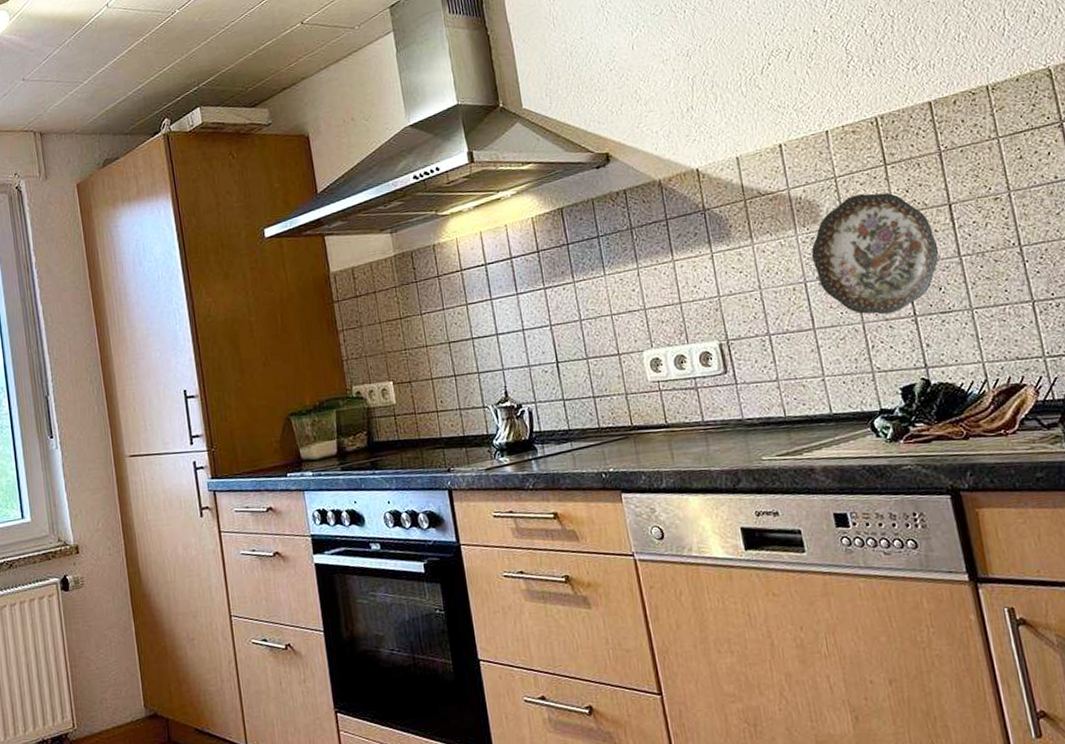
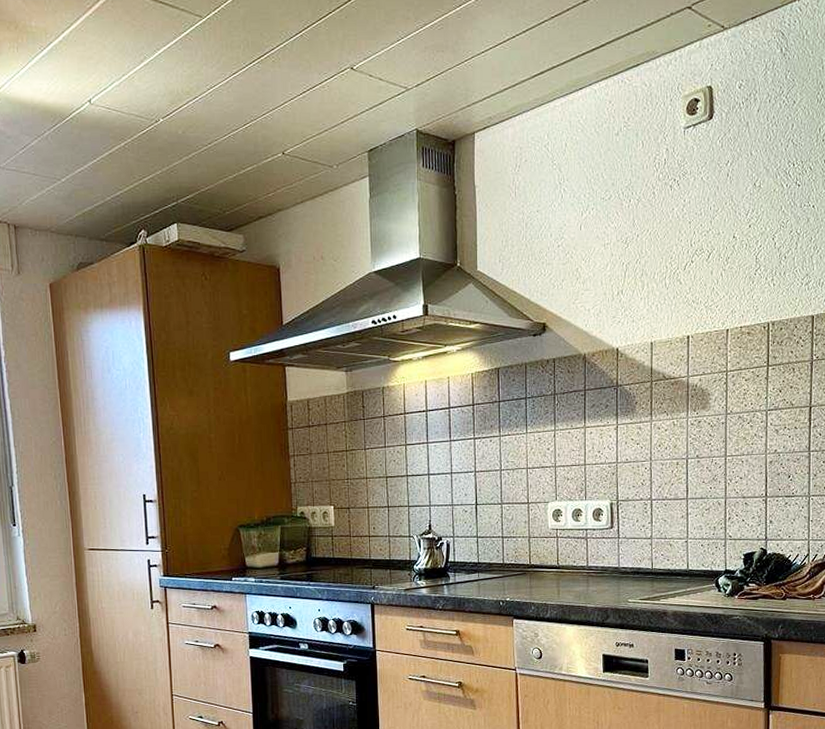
decorative plate: present [811,192,939,315] -> none [696,388,795,493]

